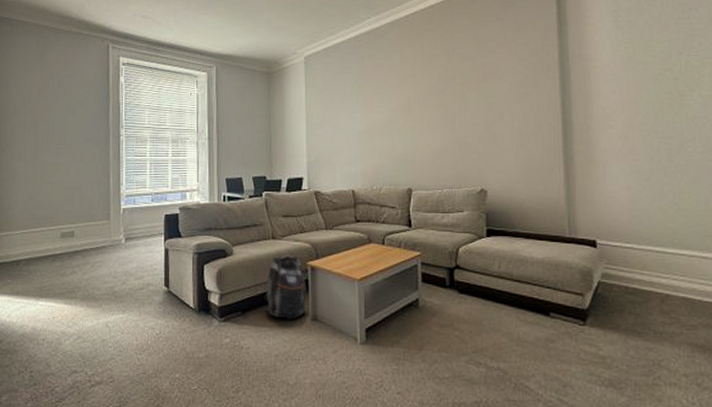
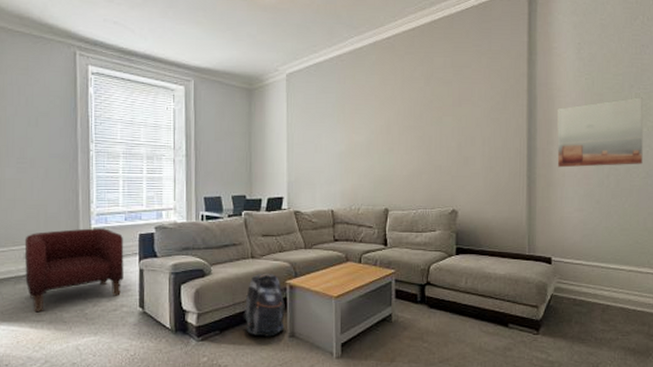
armchair: none [61,209,151,289] -> present [24,228,124,313]
wall art: none [595,65,700,143] -> present [557,97,643,168]

